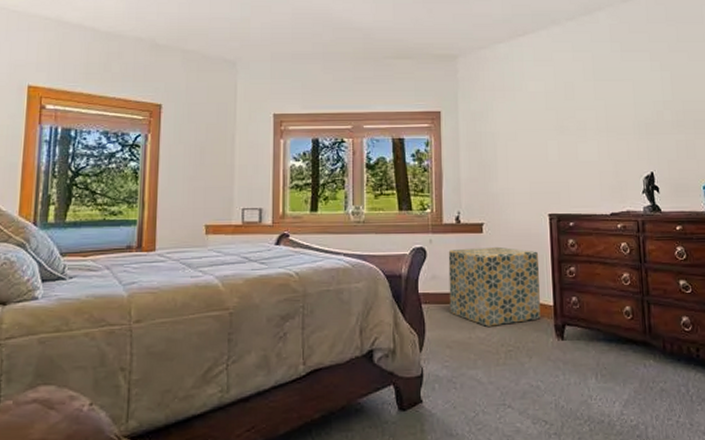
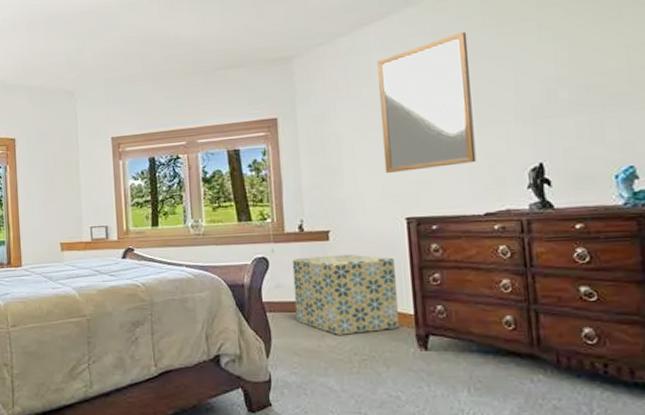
home mirror: none [529,53,605,171] -> present [377,31,476,173]

